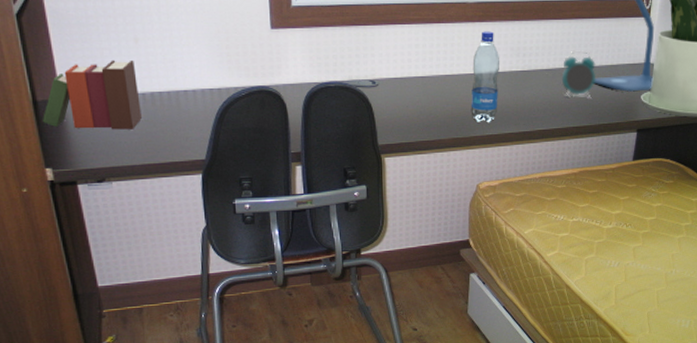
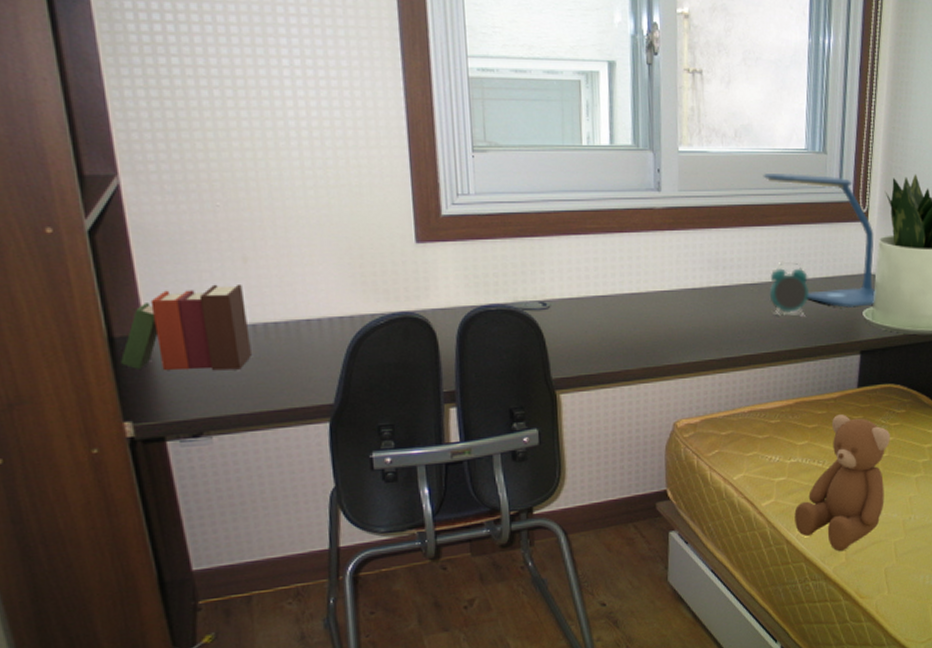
bottle: present [470,31,500,122] -> none [662,241,696,348]
teddy bear: none [574,183,659,297] -> present [794,414,890,552]

